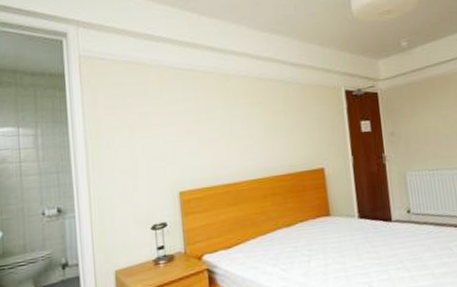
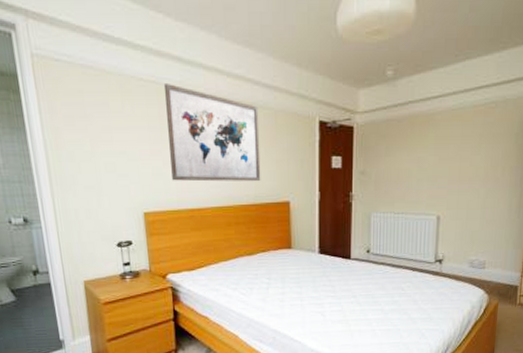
wall art: none [199,70,294,158] -> present [163,84,261,182]

